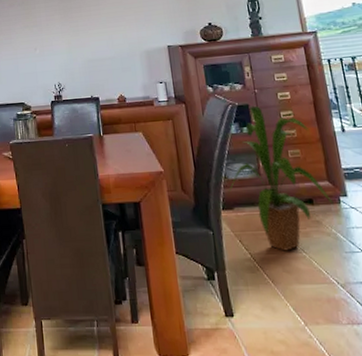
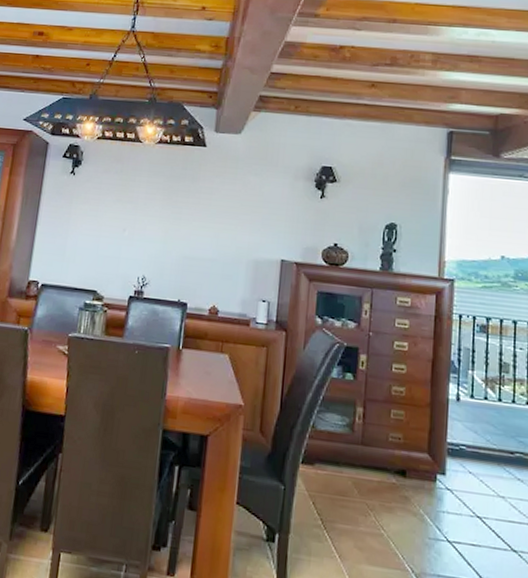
house plant: present [228,105,334,251] -> none [312,350,429,525]

